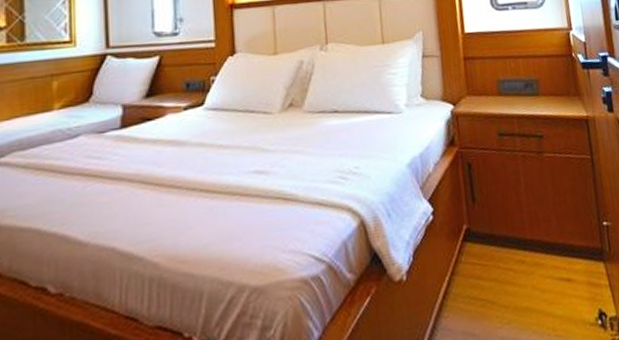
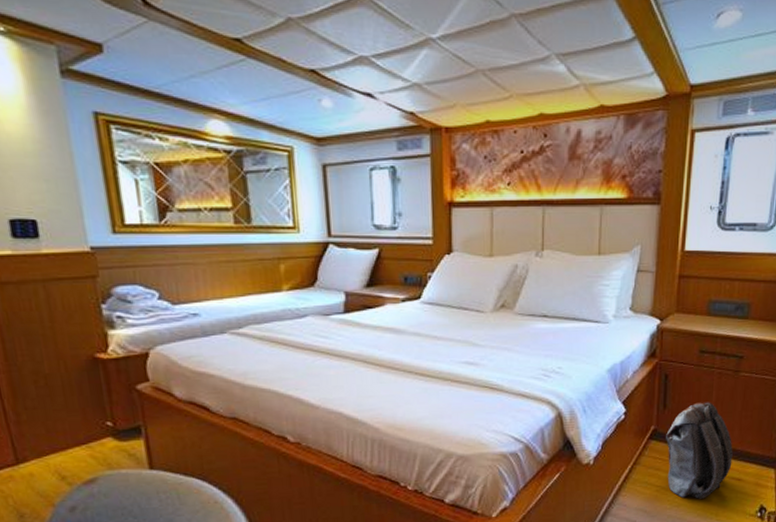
backpack: none [480,190,558,311] -> present [666,402,733,499]

